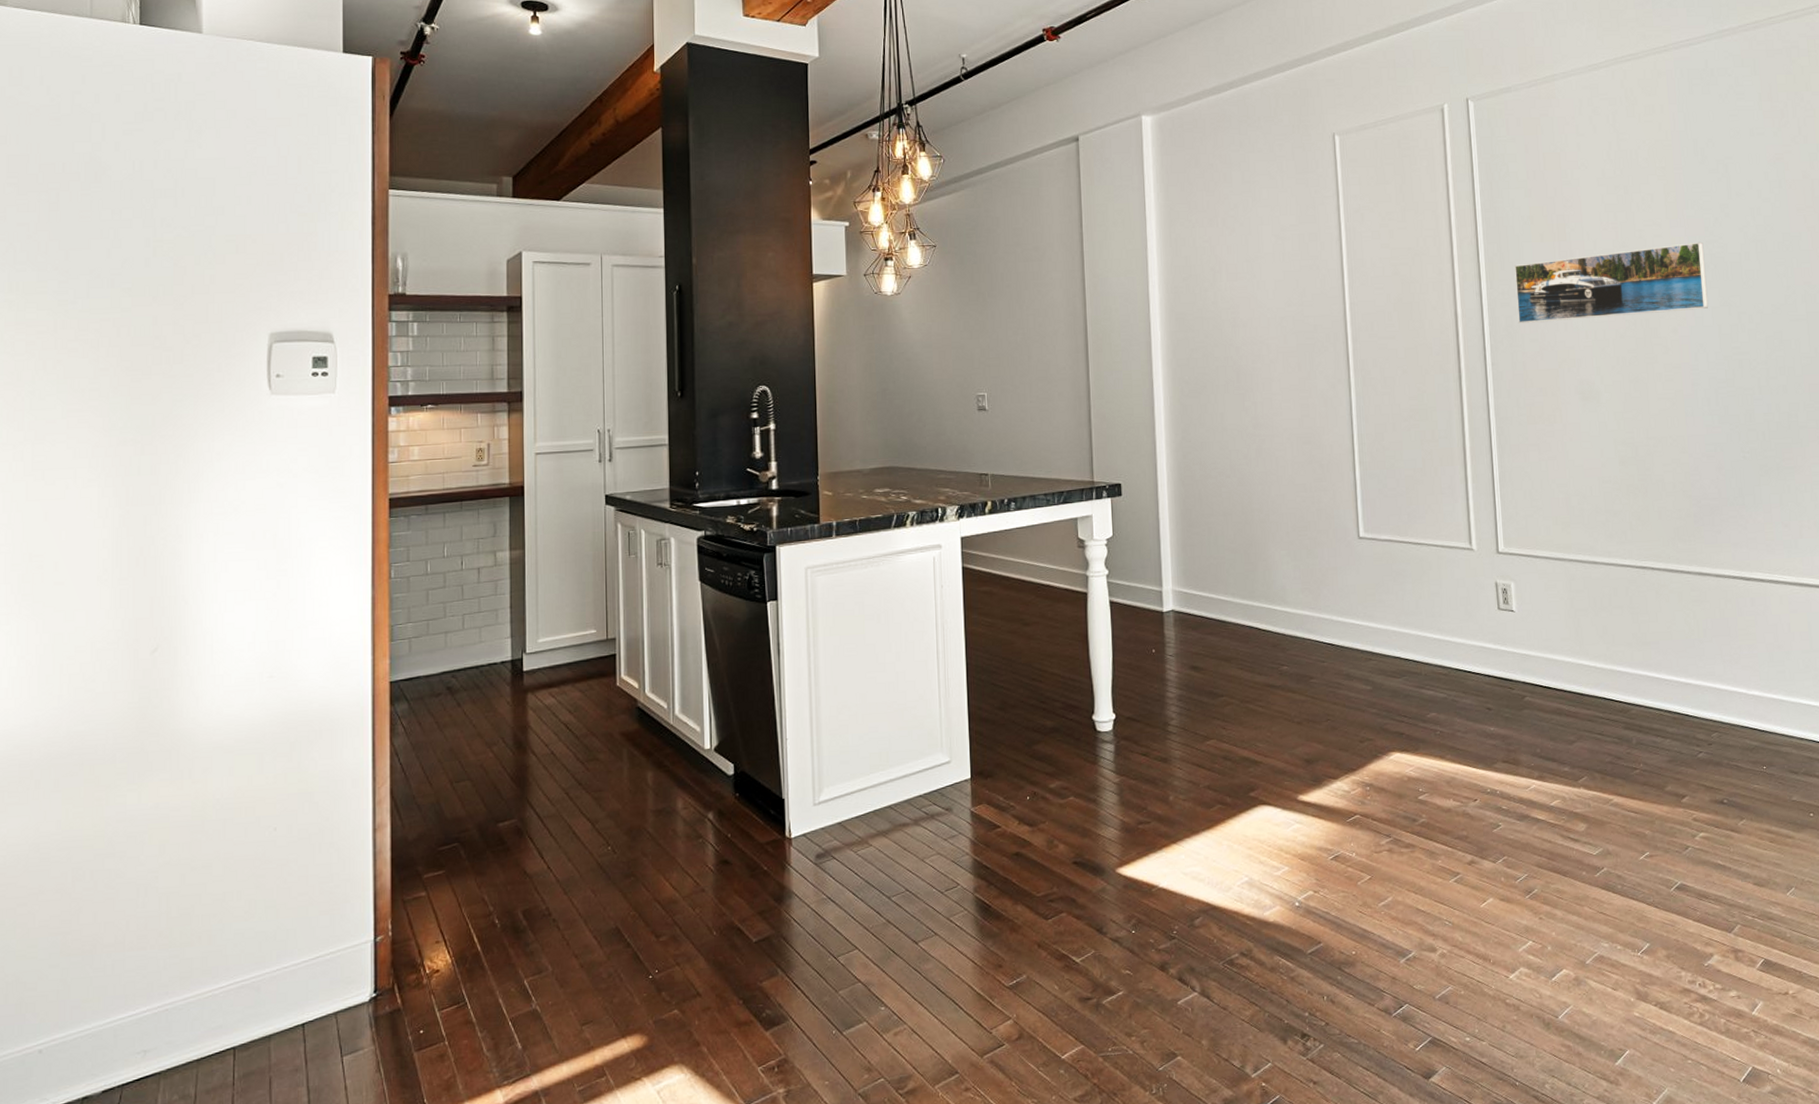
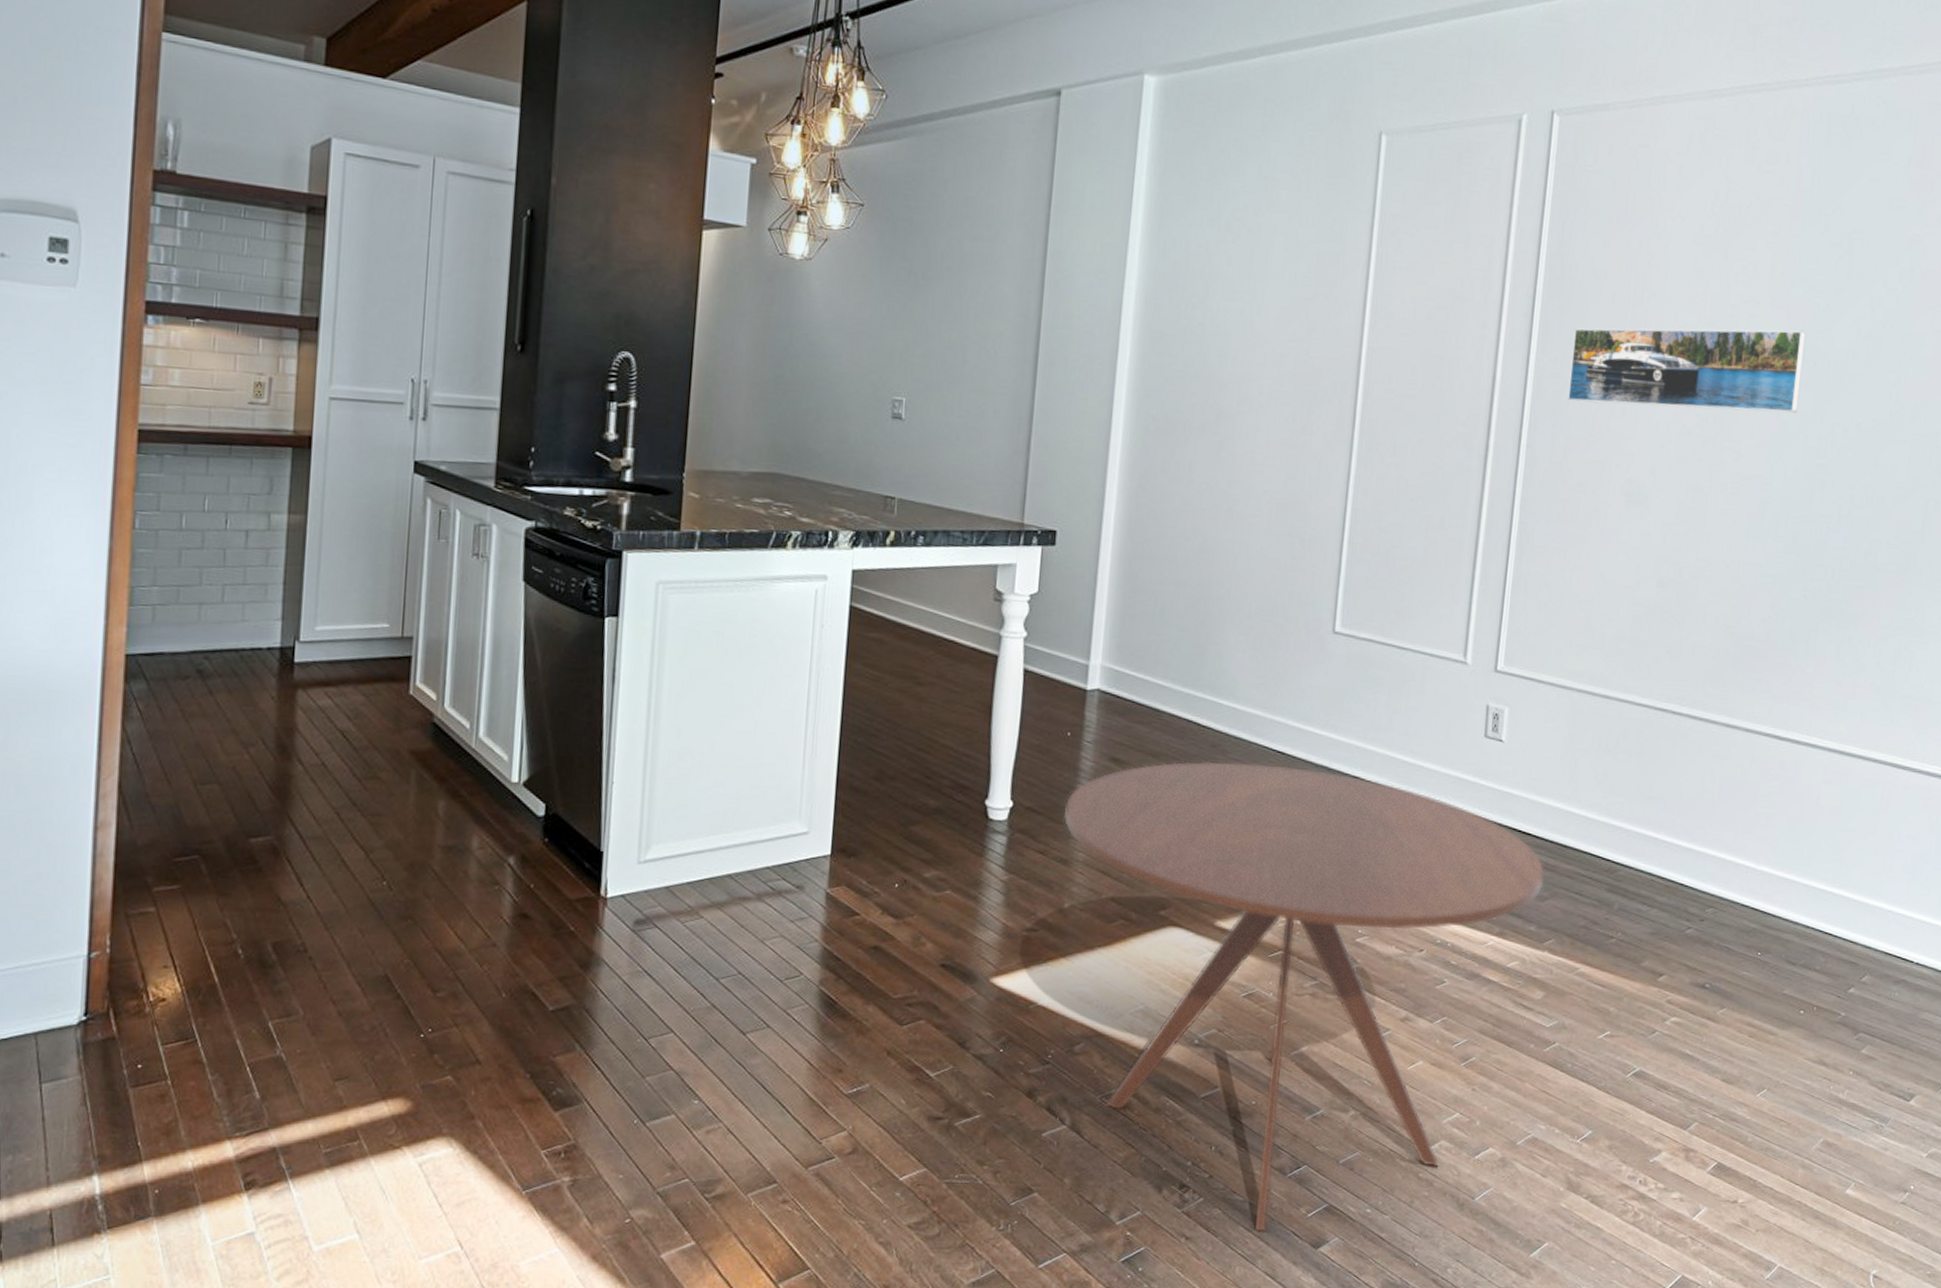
round table: none [1159,655,1569,1070] -> present [1065,761,1544,1232]

